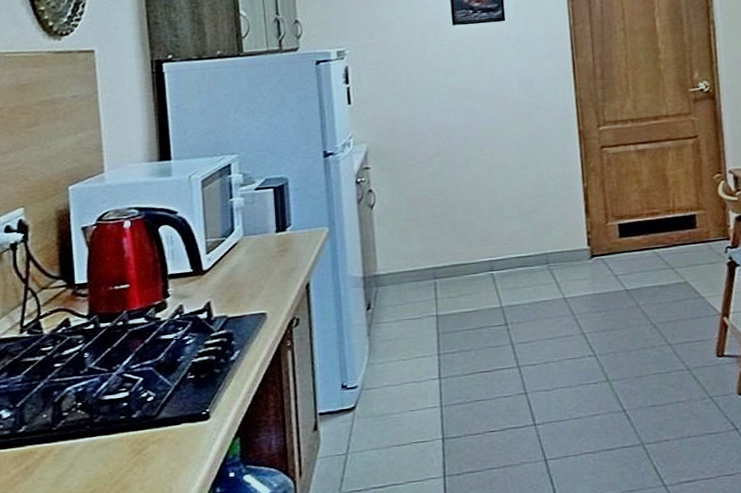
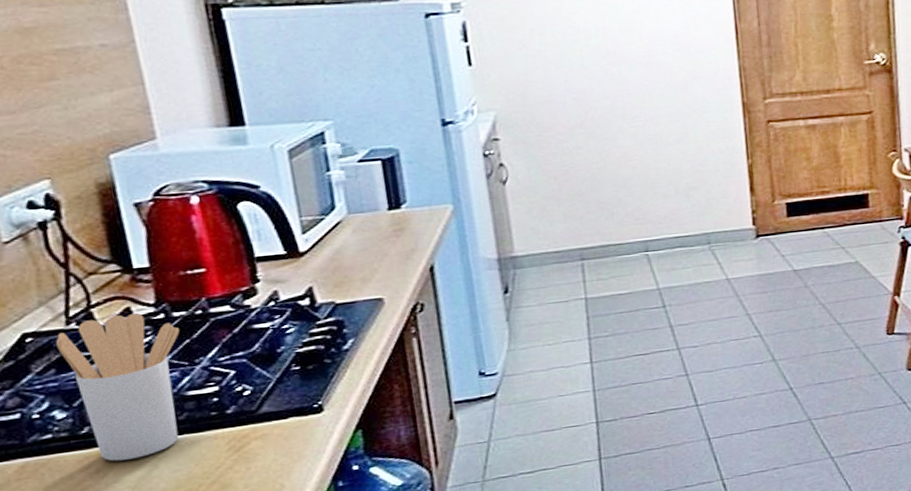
utensil holder: none [11,323,104,459] -> present [56,312,180,461]

